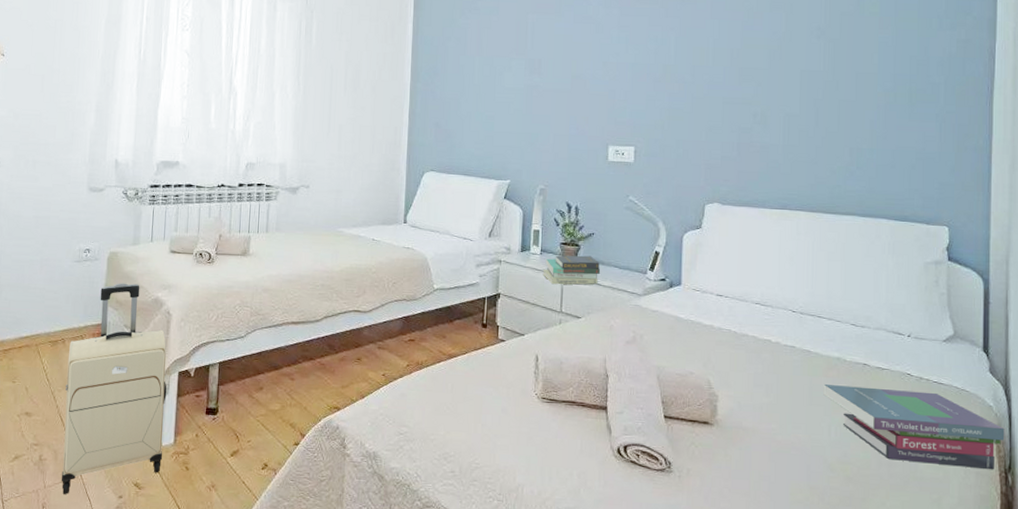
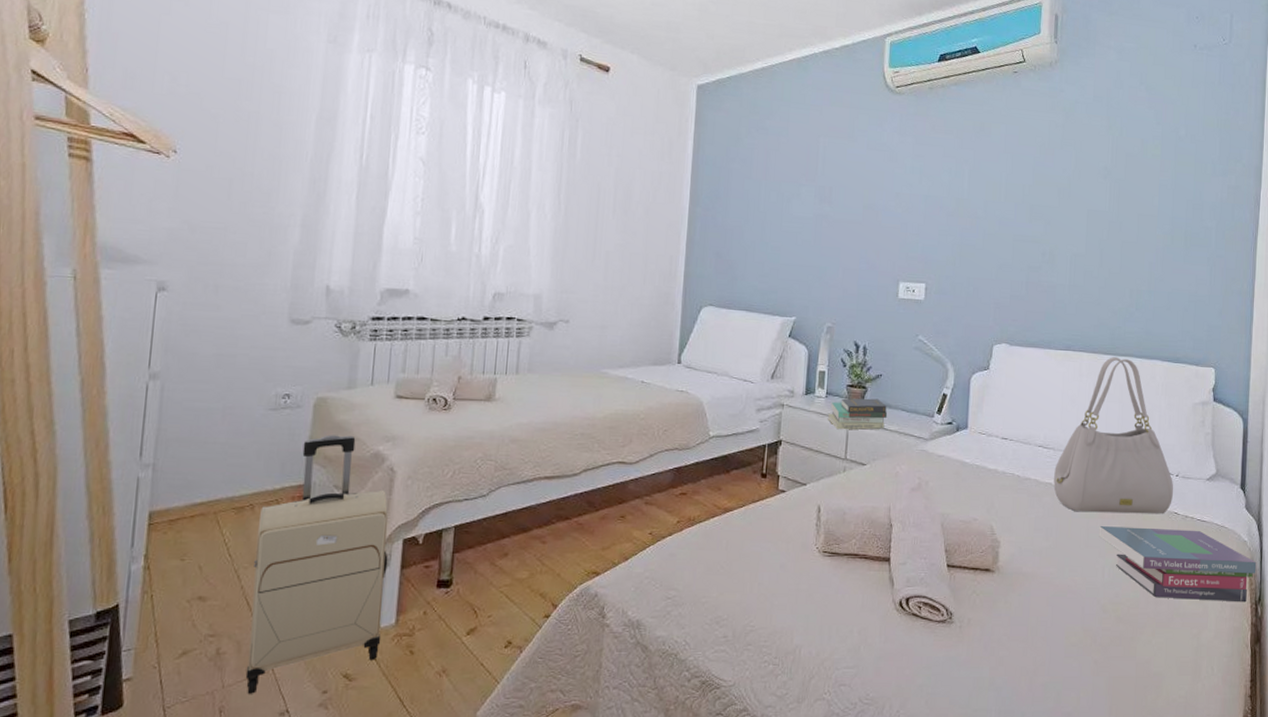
handbag: none [773,216,906,375] -> present [1053,357,1174,515]

